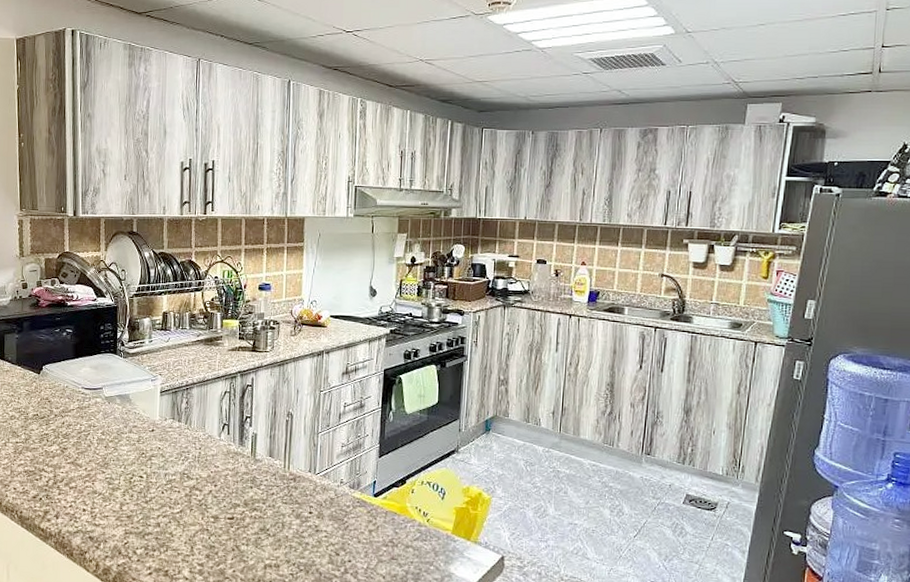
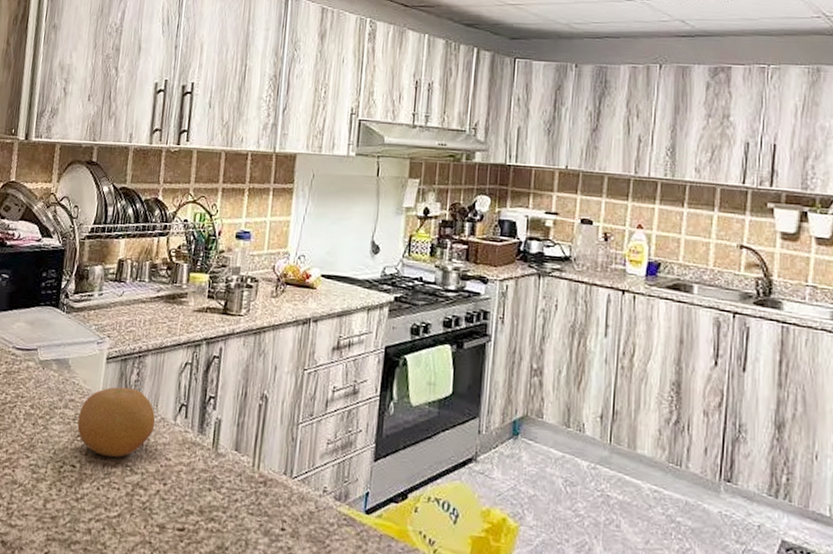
fruit: none [141,413,204,468] -> present [77,387,156,458]

